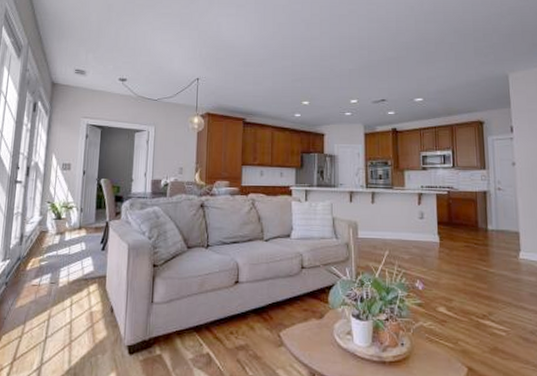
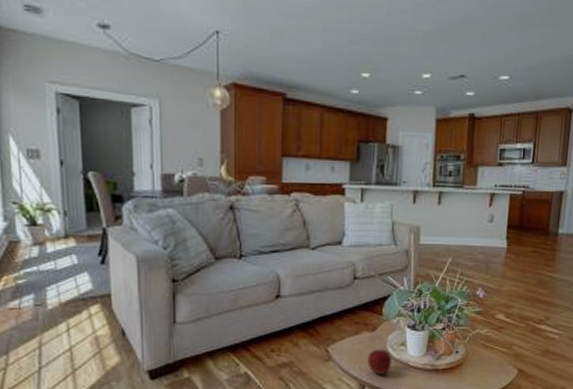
apple: none [317,337,339,365] -> present [367,349,392,376]

